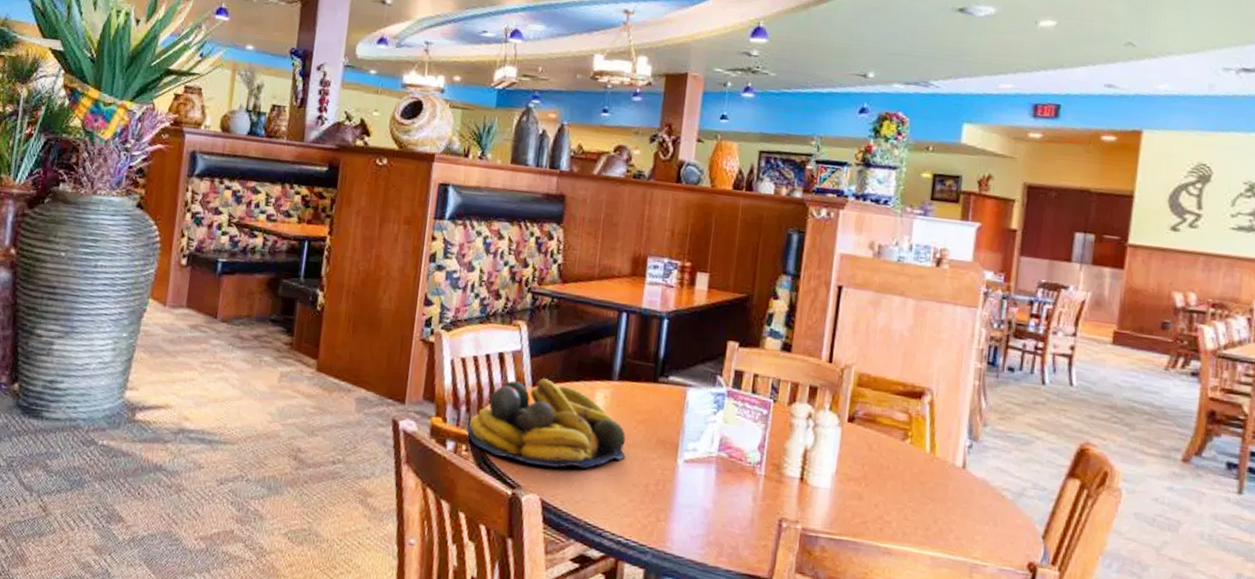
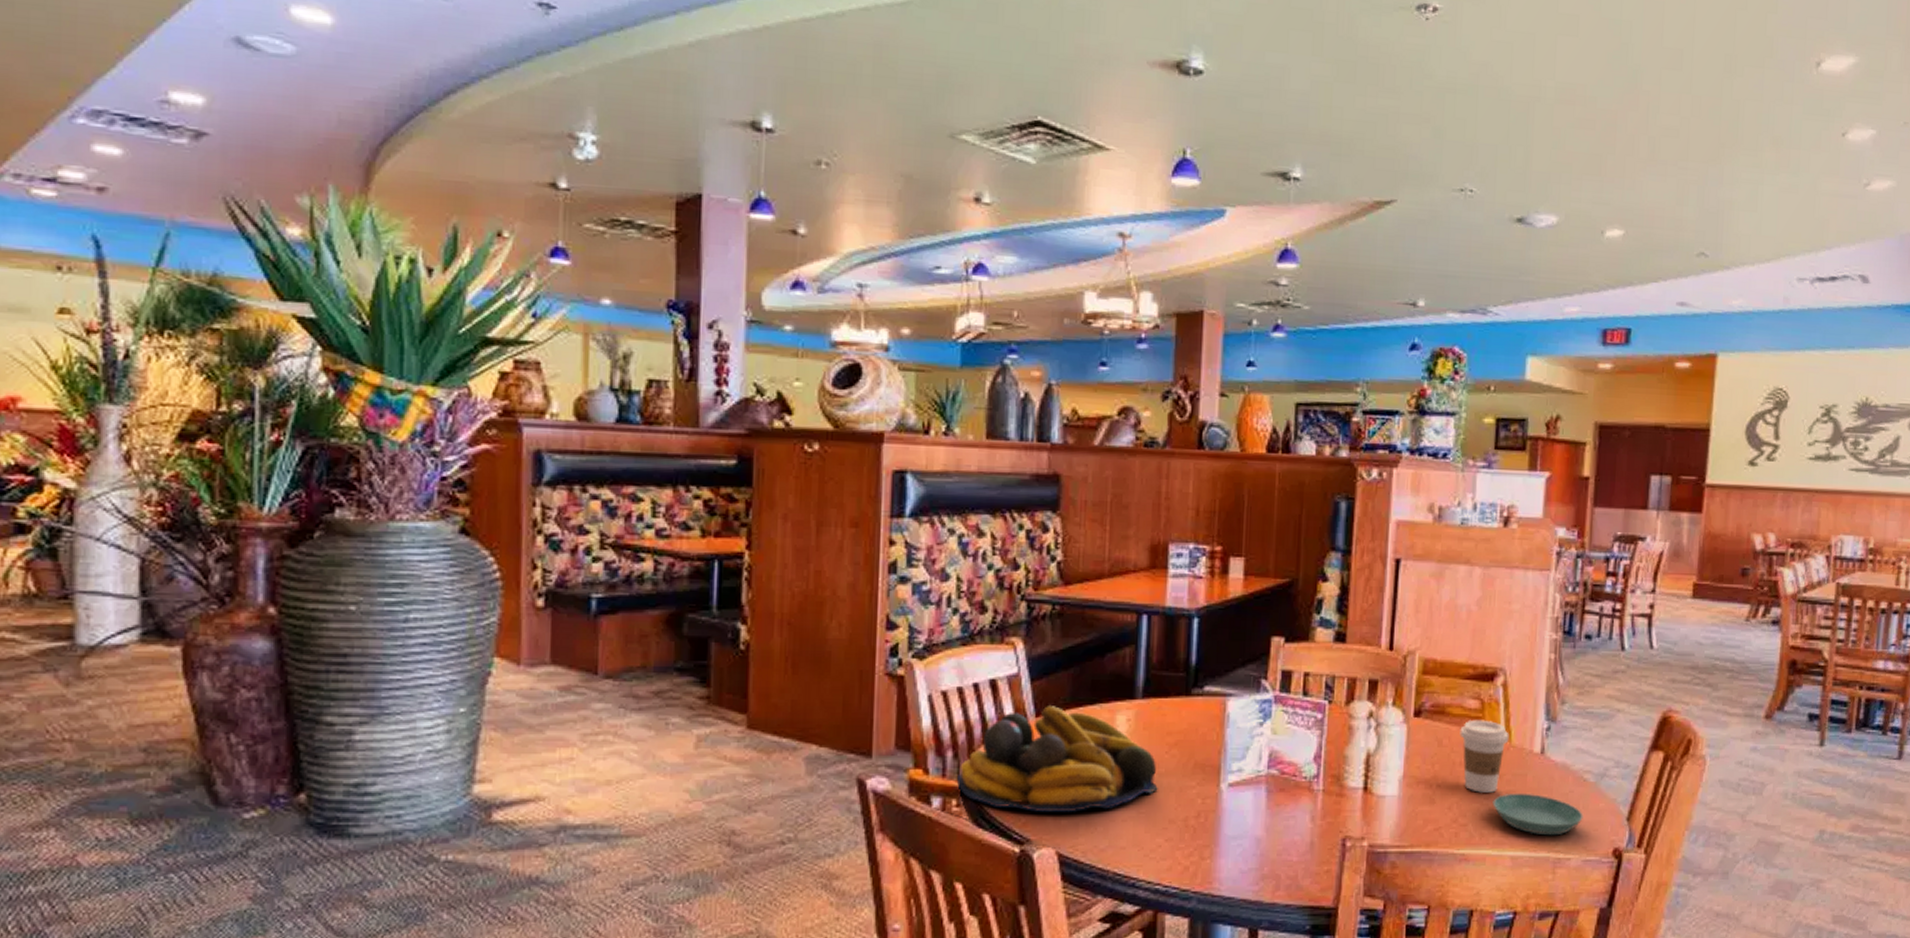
coffee cup: none [888,430,934,497] -> present [1459,719,1509,793]
saucer: none [916,499,1001,543] -> present [1493,793,1583,836]

